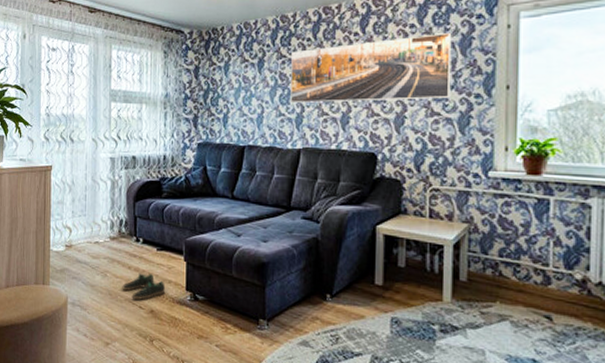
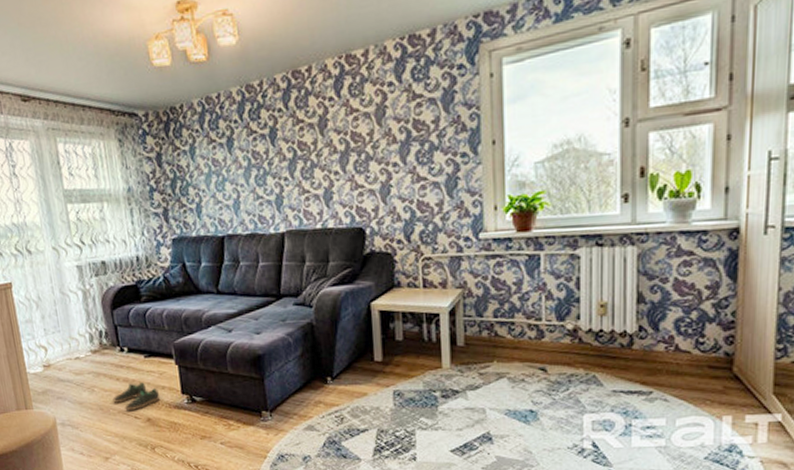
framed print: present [290,32,452,104] -> none [262,87,436,184]

